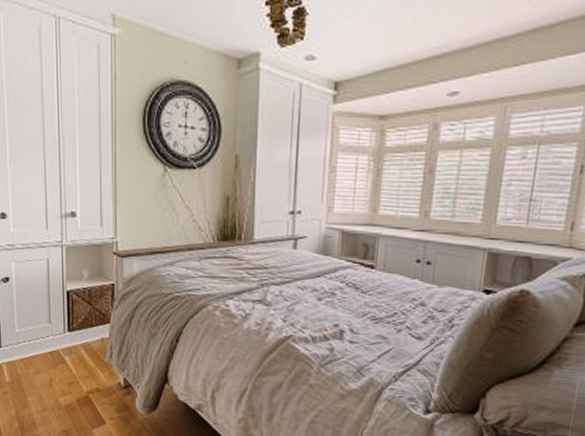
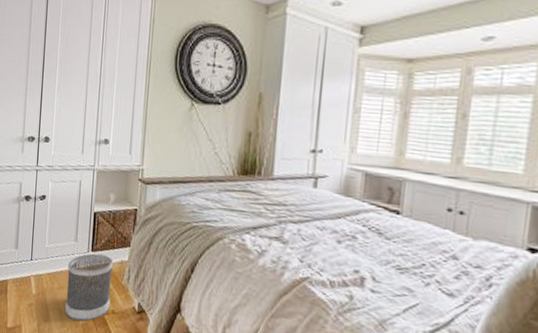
wastebasket: none [43,333,94,403] -> present [65,253,114,321]

